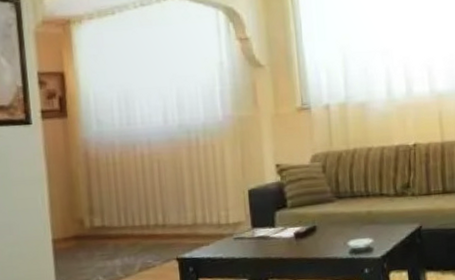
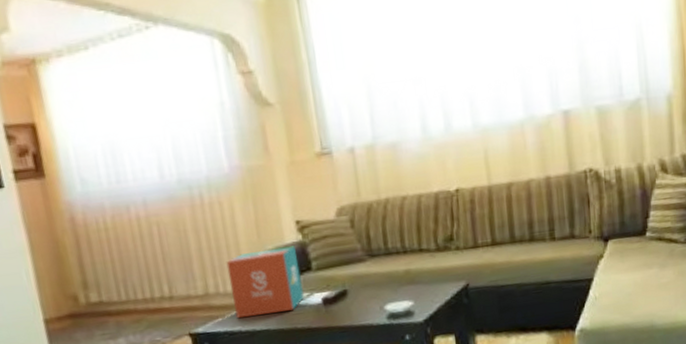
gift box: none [214,186,280,247] -> present [226,246,305,319]

